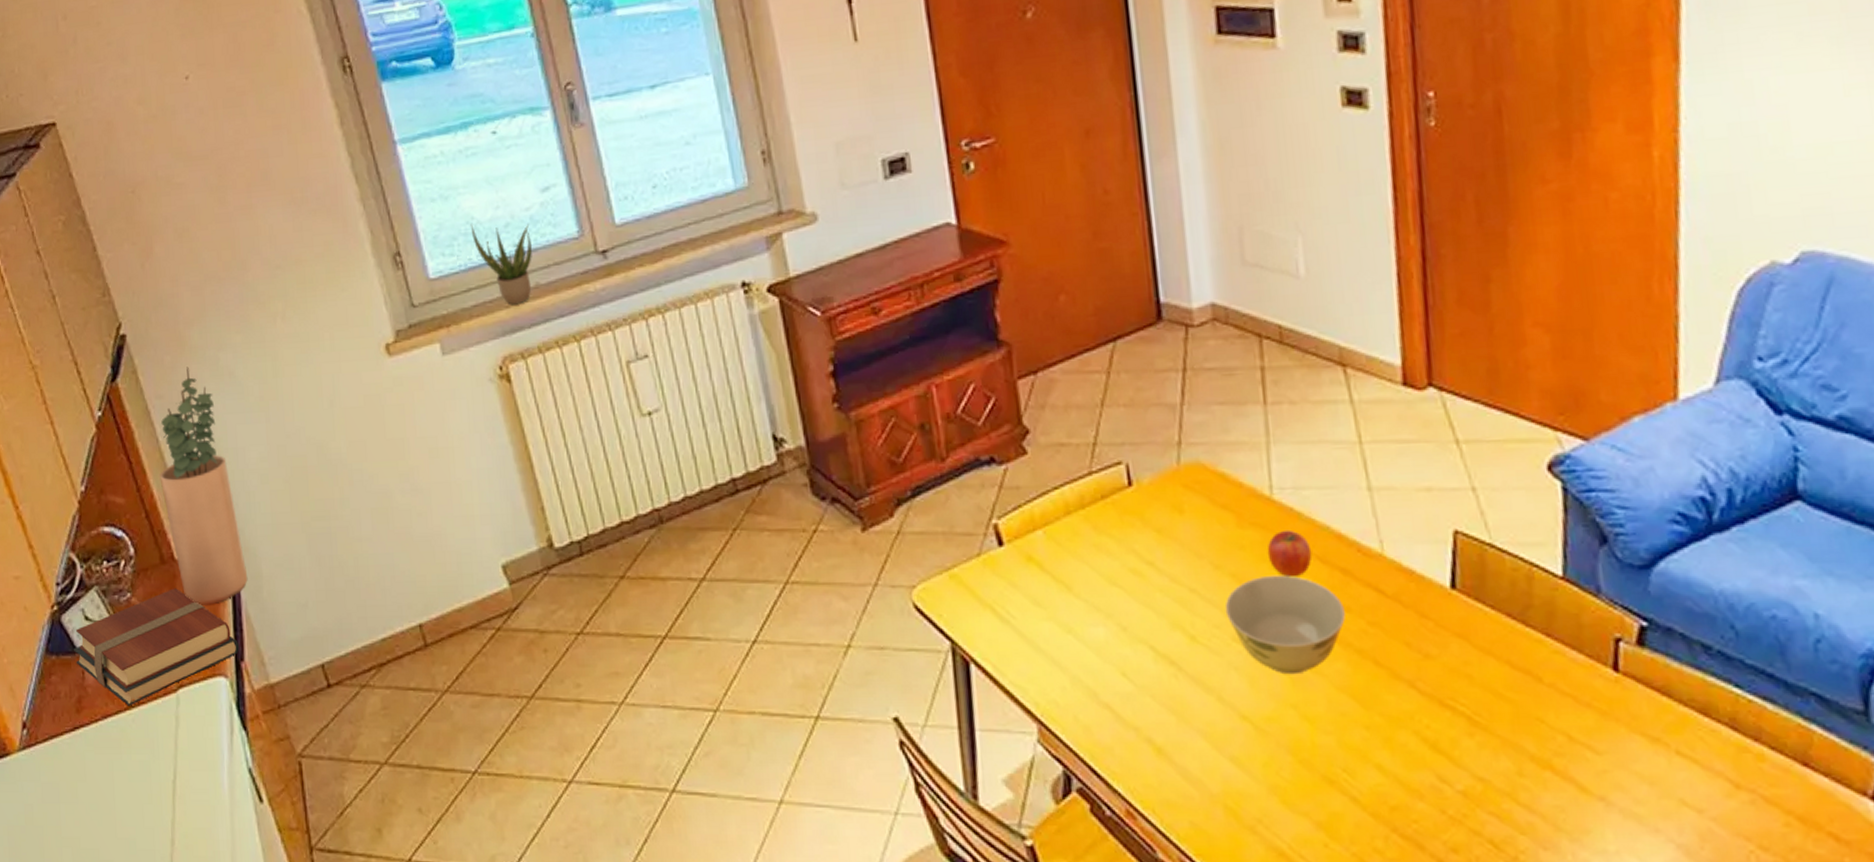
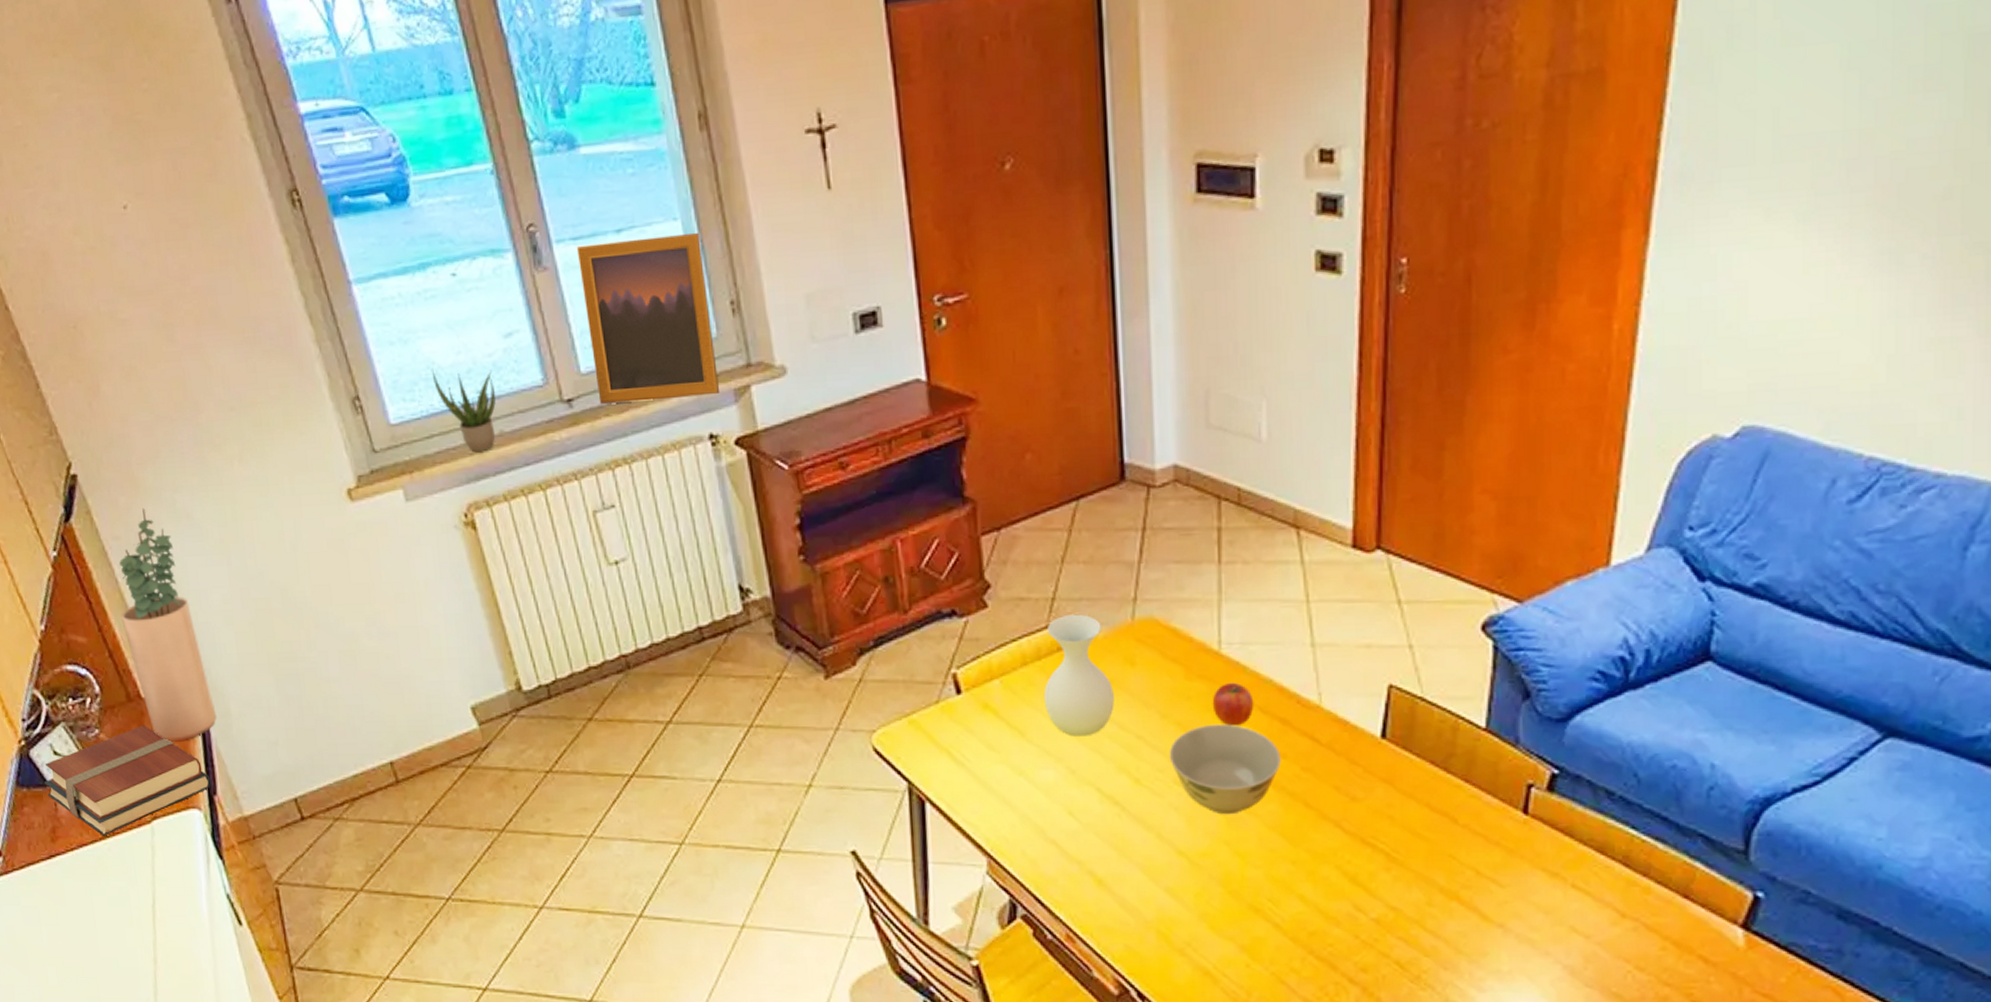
picture frame: none [612,85,752,254] -> present [576,232,720,404]
vase: none [1089,459,1165,591] -> present [1043,614,1114,737]

